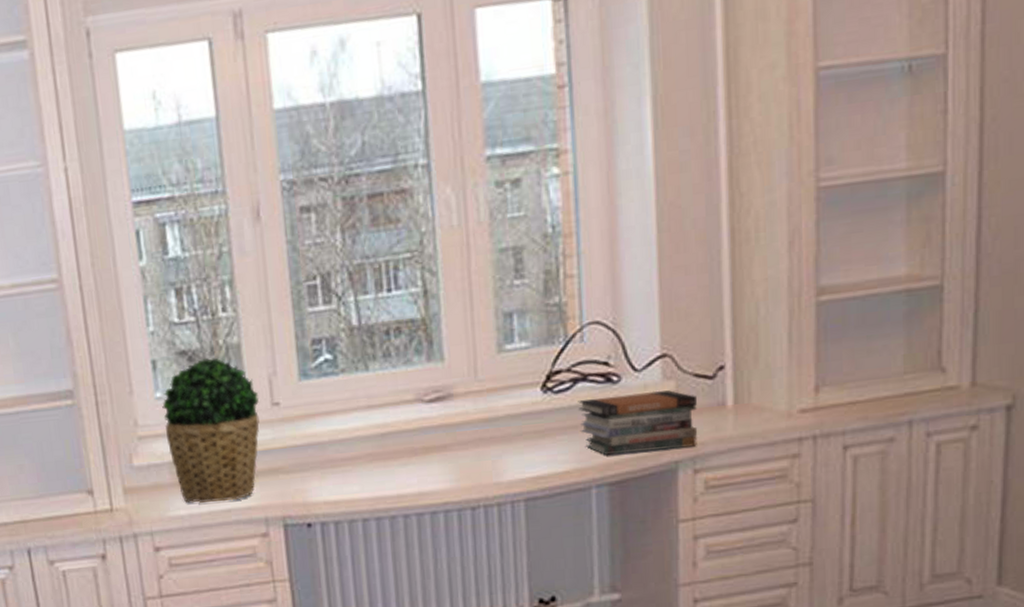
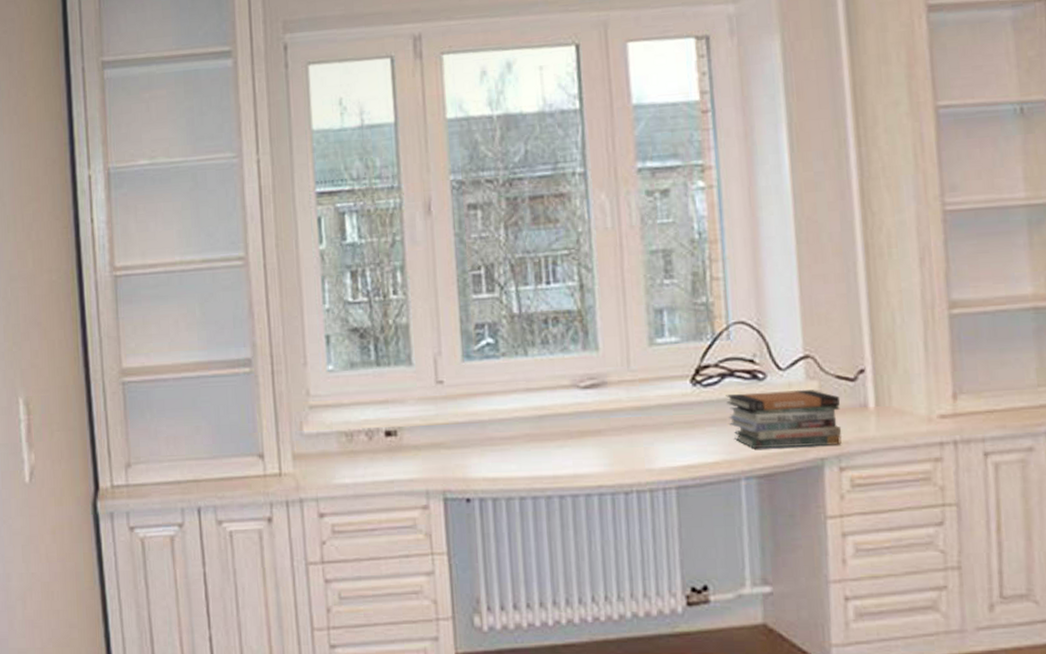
potted plant: present [162,358,260,503] -> none [333,336,425,473]

